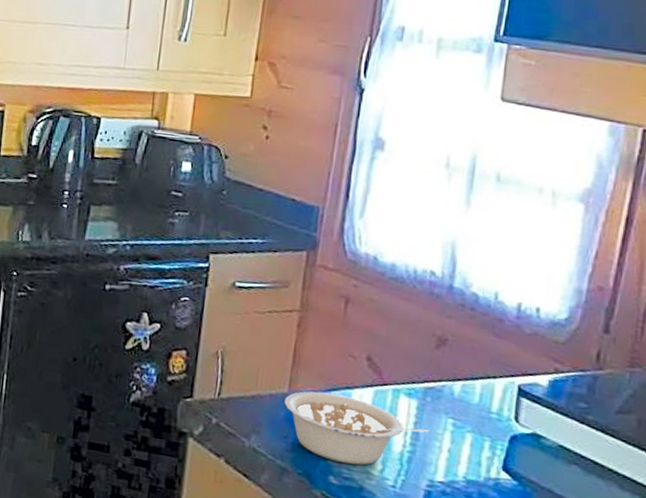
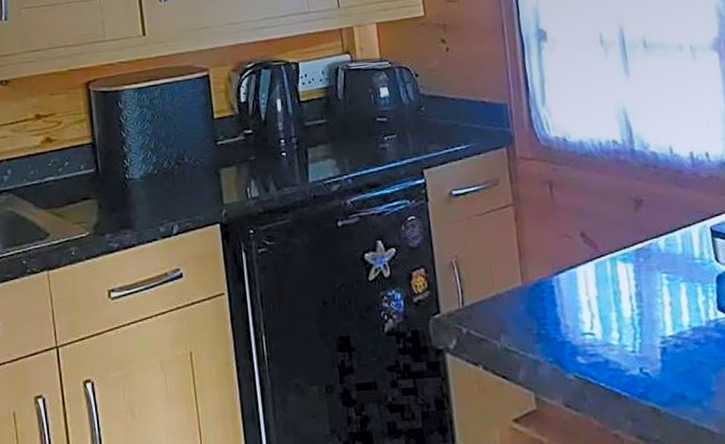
legume: present [284,391,430,465] -> none [521,275,650,341]

